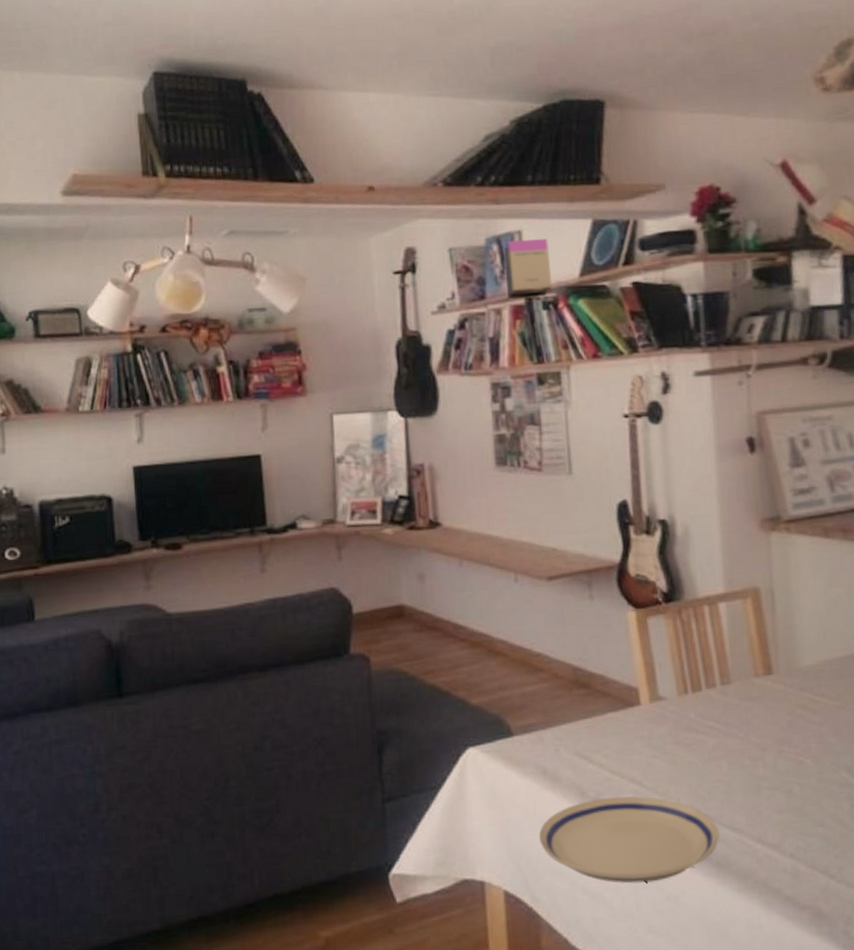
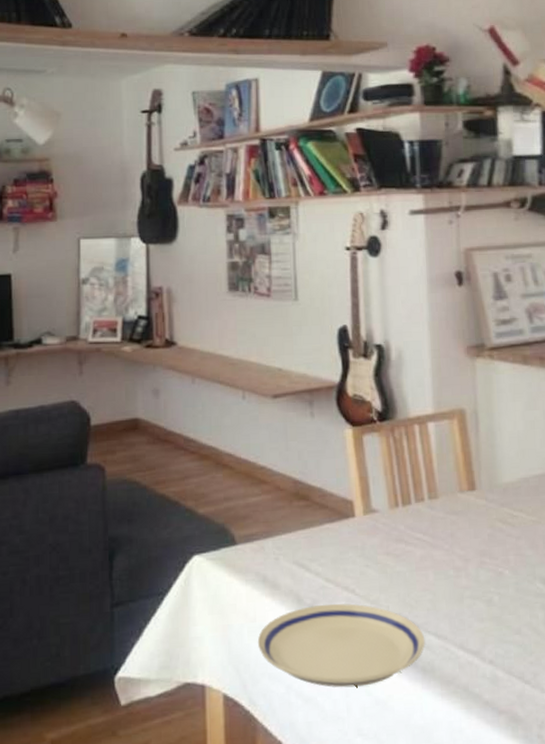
books: present [504,239,553,299] -> none [243,87,285,139]

